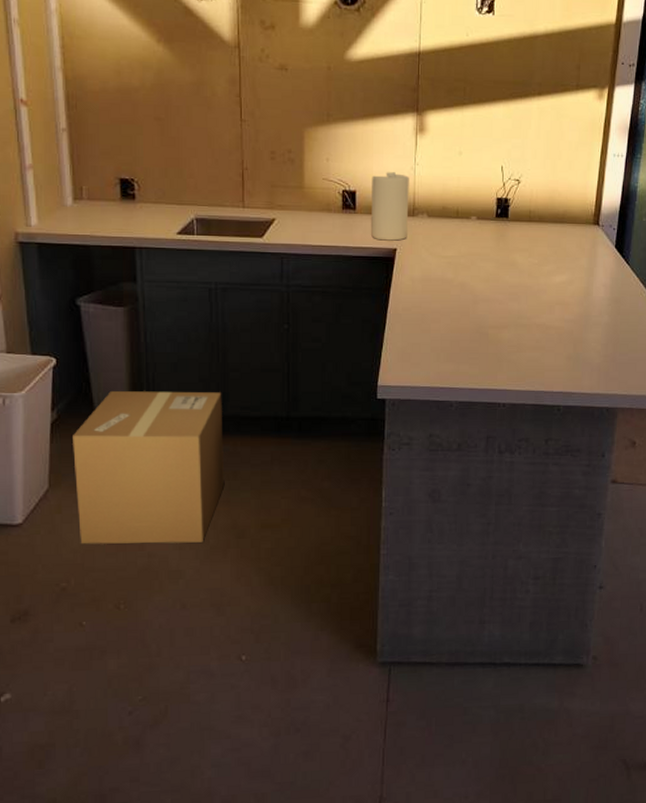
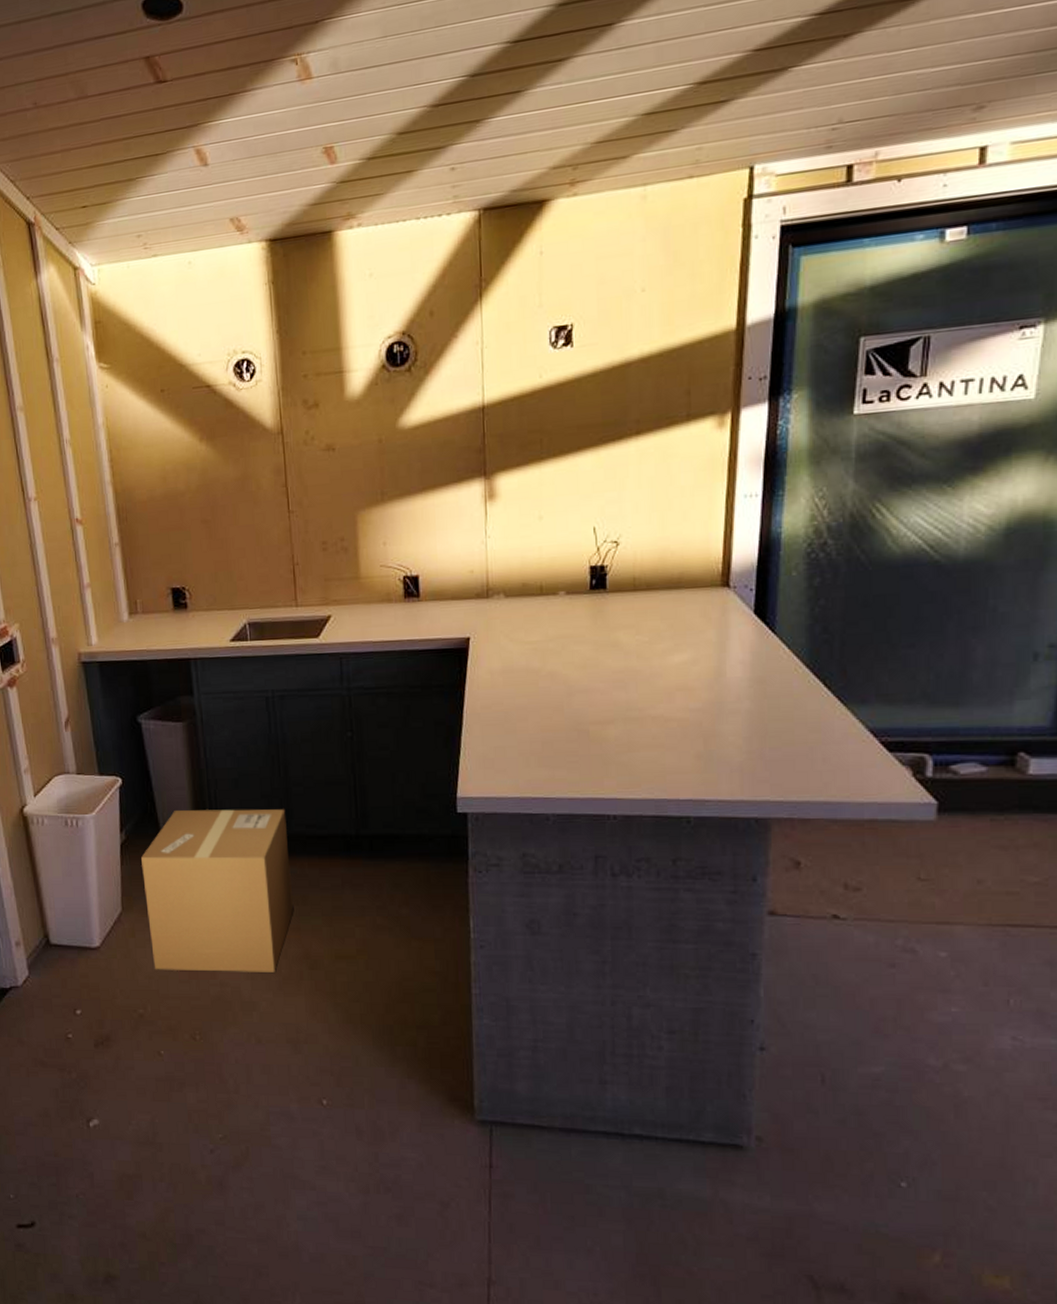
paper towel holder: present [371,172,409,241] -> none [436,549,482,630]

